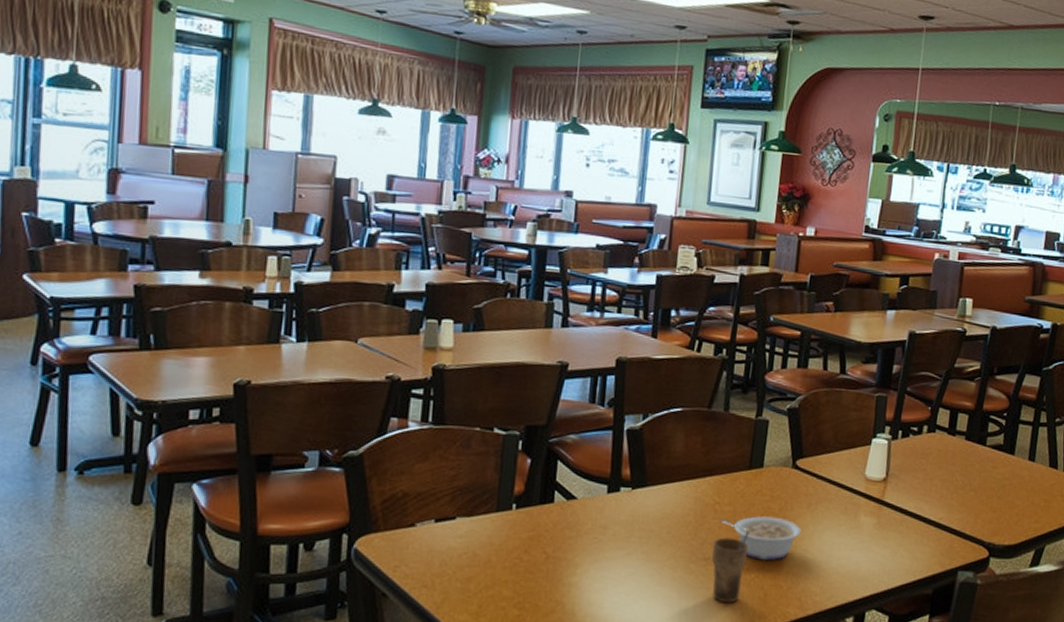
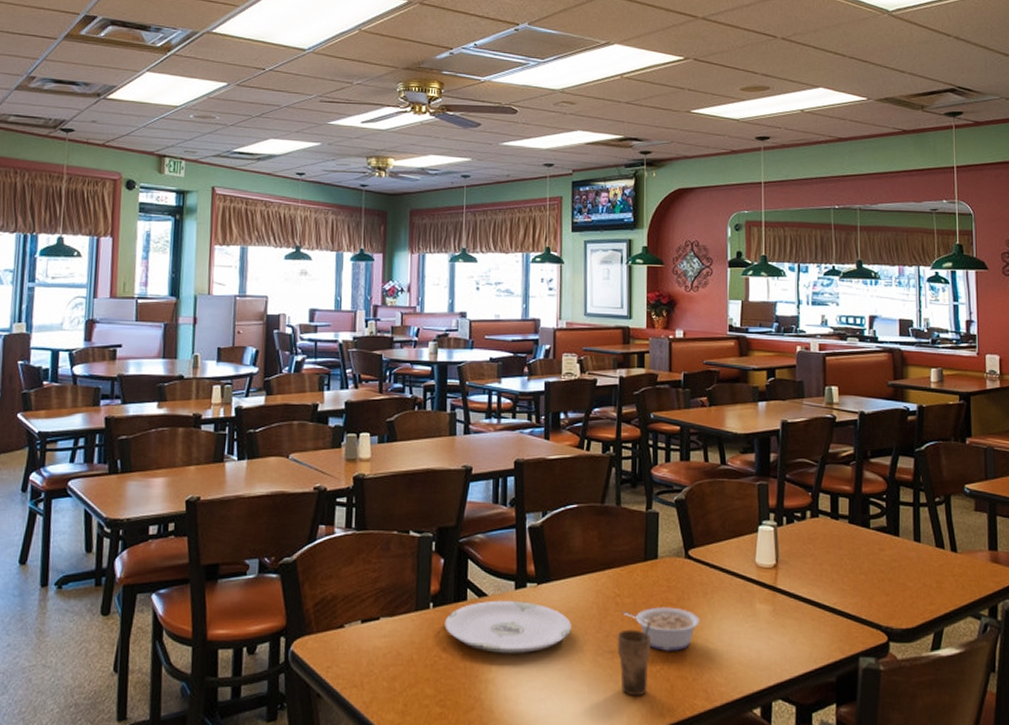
plate: none [527,503,666,559] -> present [444,600,571,654]

